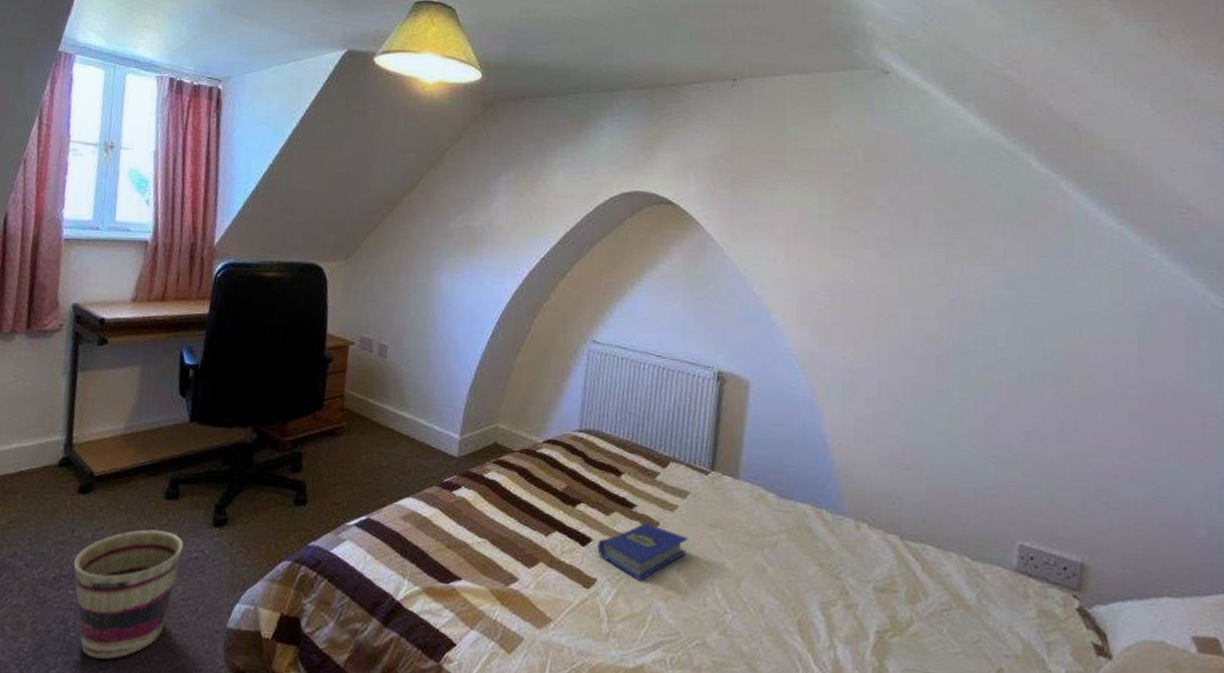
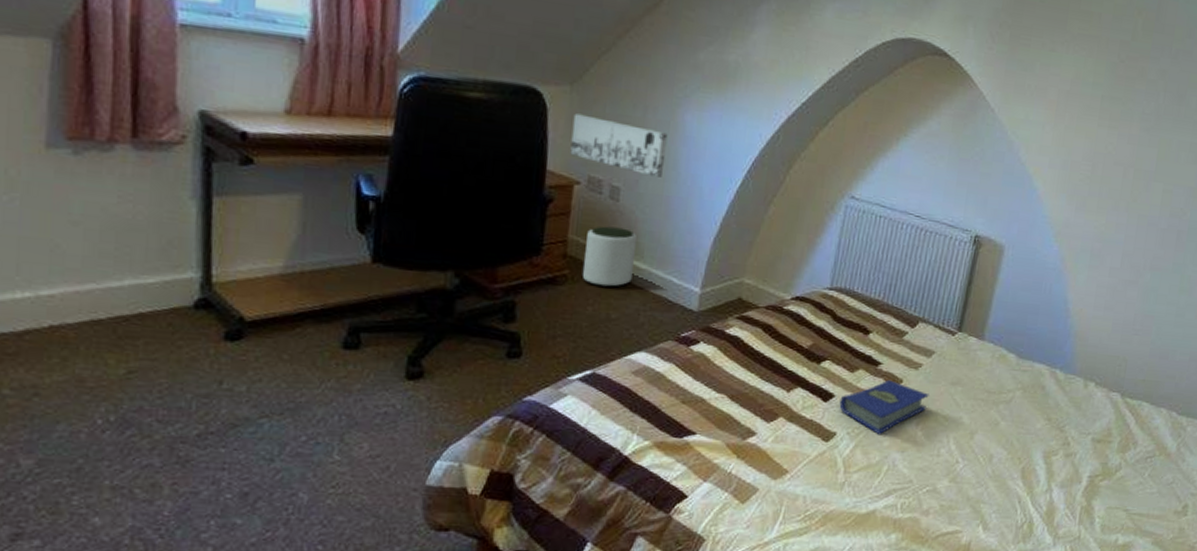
basket: present [73,529,184,659] -> none [223,382,369,521]
wall art: none [345,283,426,334] -> present [570,113,668,178]
plant pot: none [356,380,403,437] -> present [582,226,638,287]

